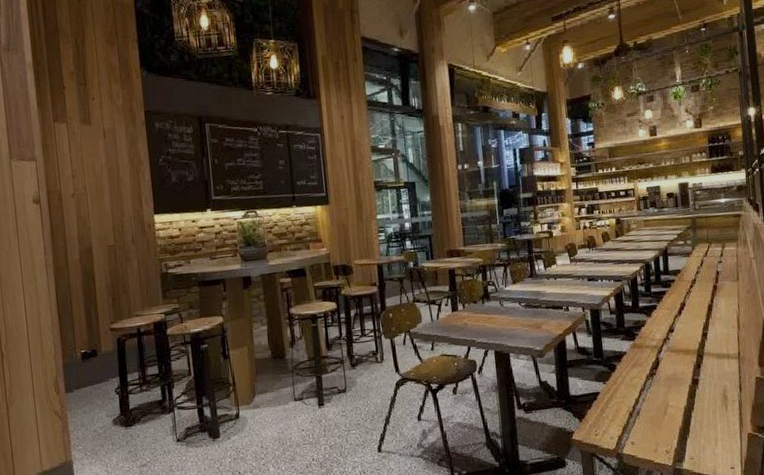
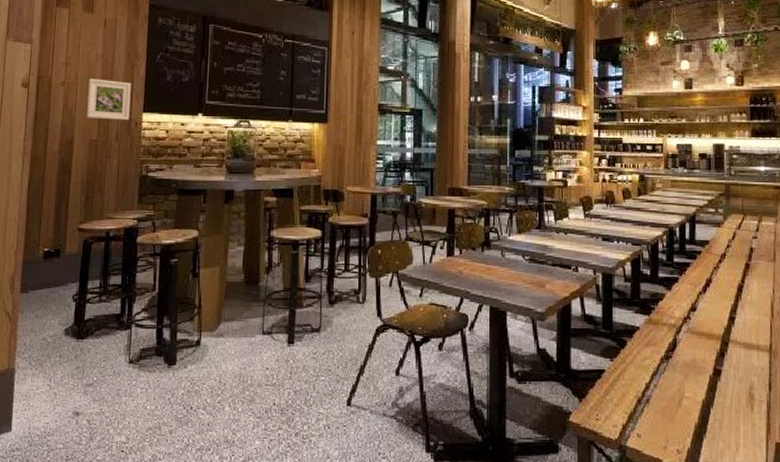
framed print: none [97,187,142,226] -> present [87,78,131,120]

